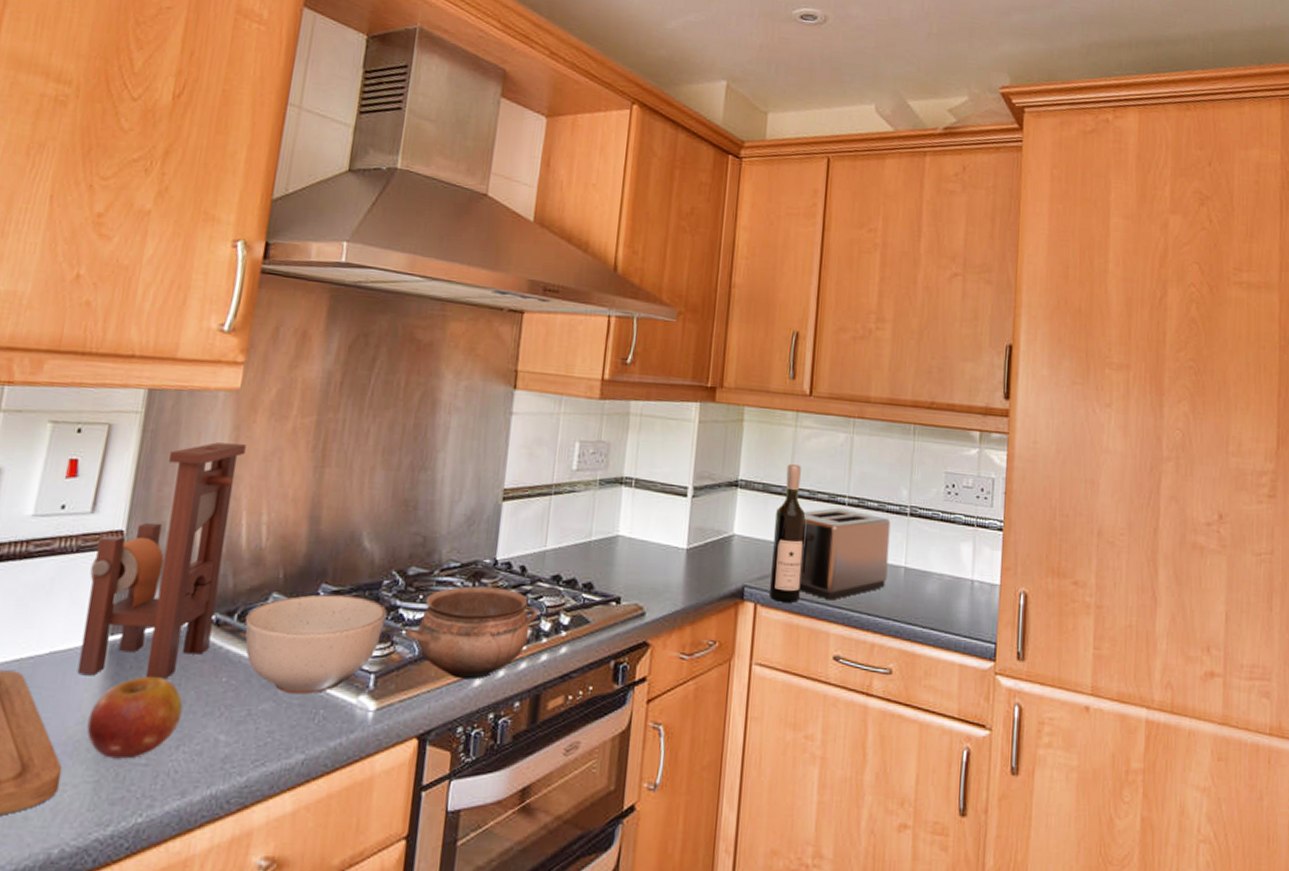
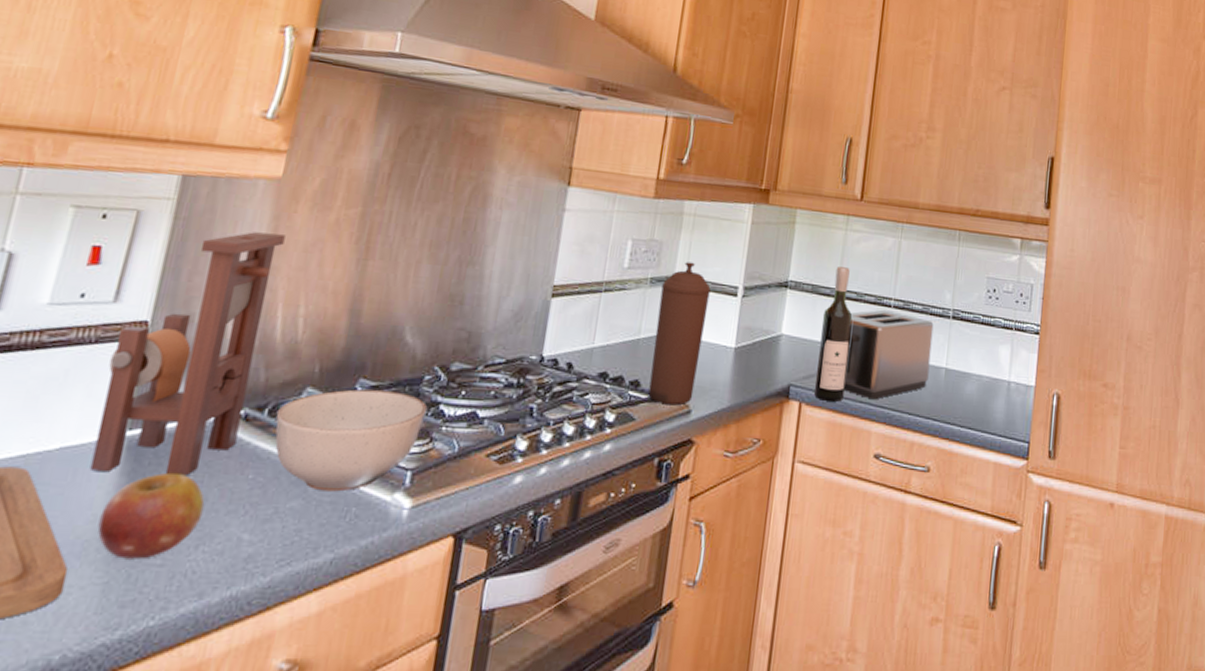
cooking pot: present [405,586,538,680] -> none [445,382,583,477]
canister: none [602,462,661,608] -> present [648,262,712,405]

